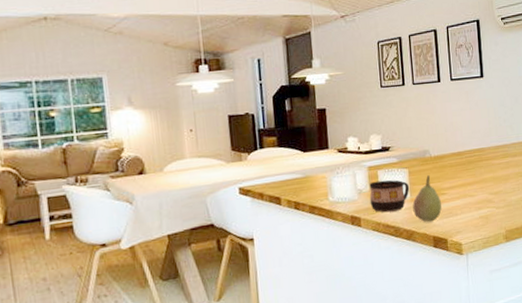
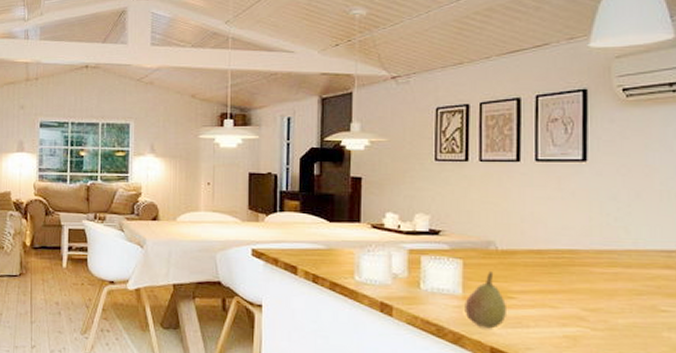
cup: present [369,180,410,213] -> none [407,267,463,307]

